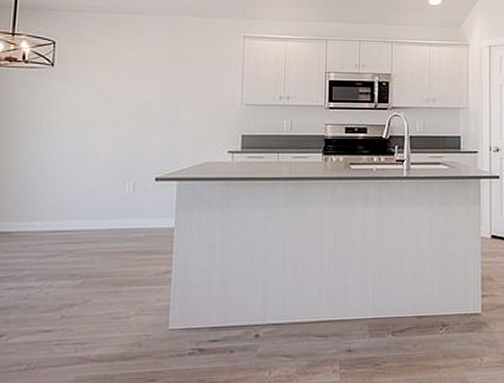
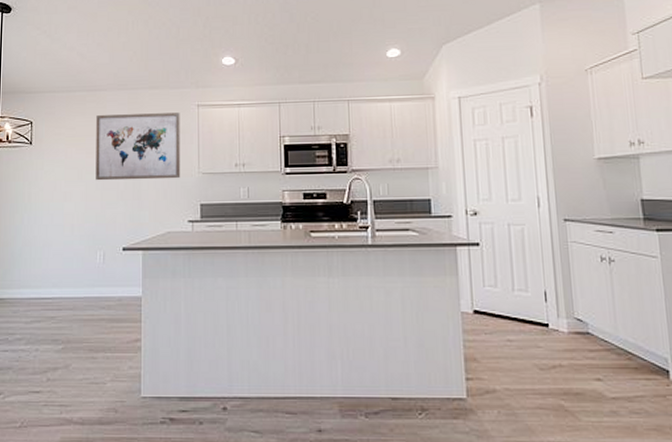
wall art: none [128,40,225,109] -> present [96,112,181,181]

